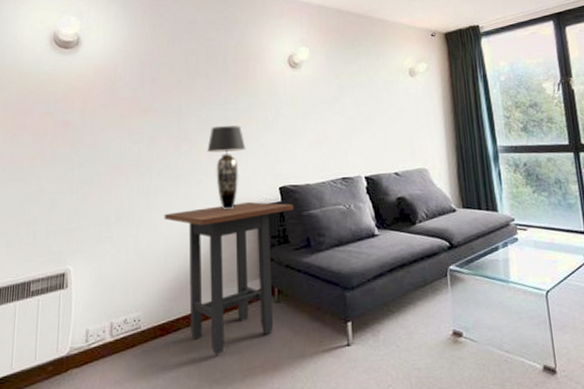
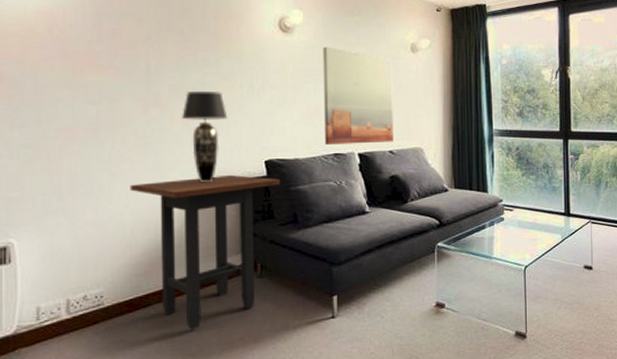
wall art: none [328,78,398,169] -> present [323,47,393,145]

